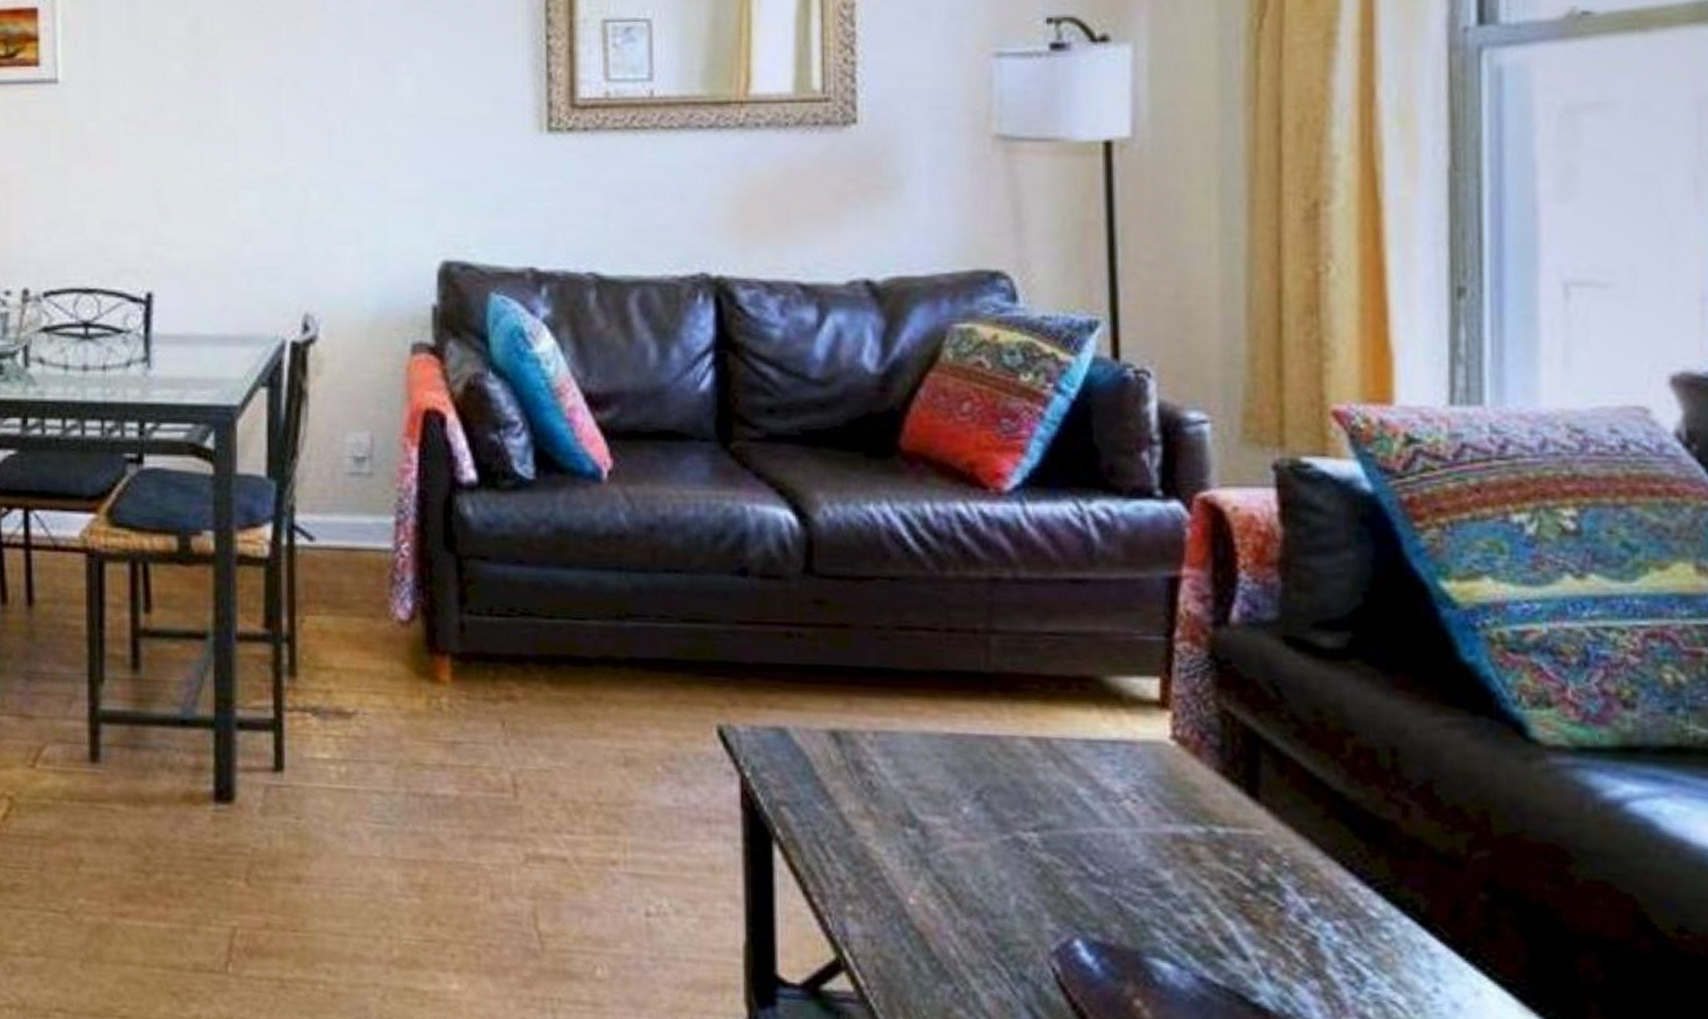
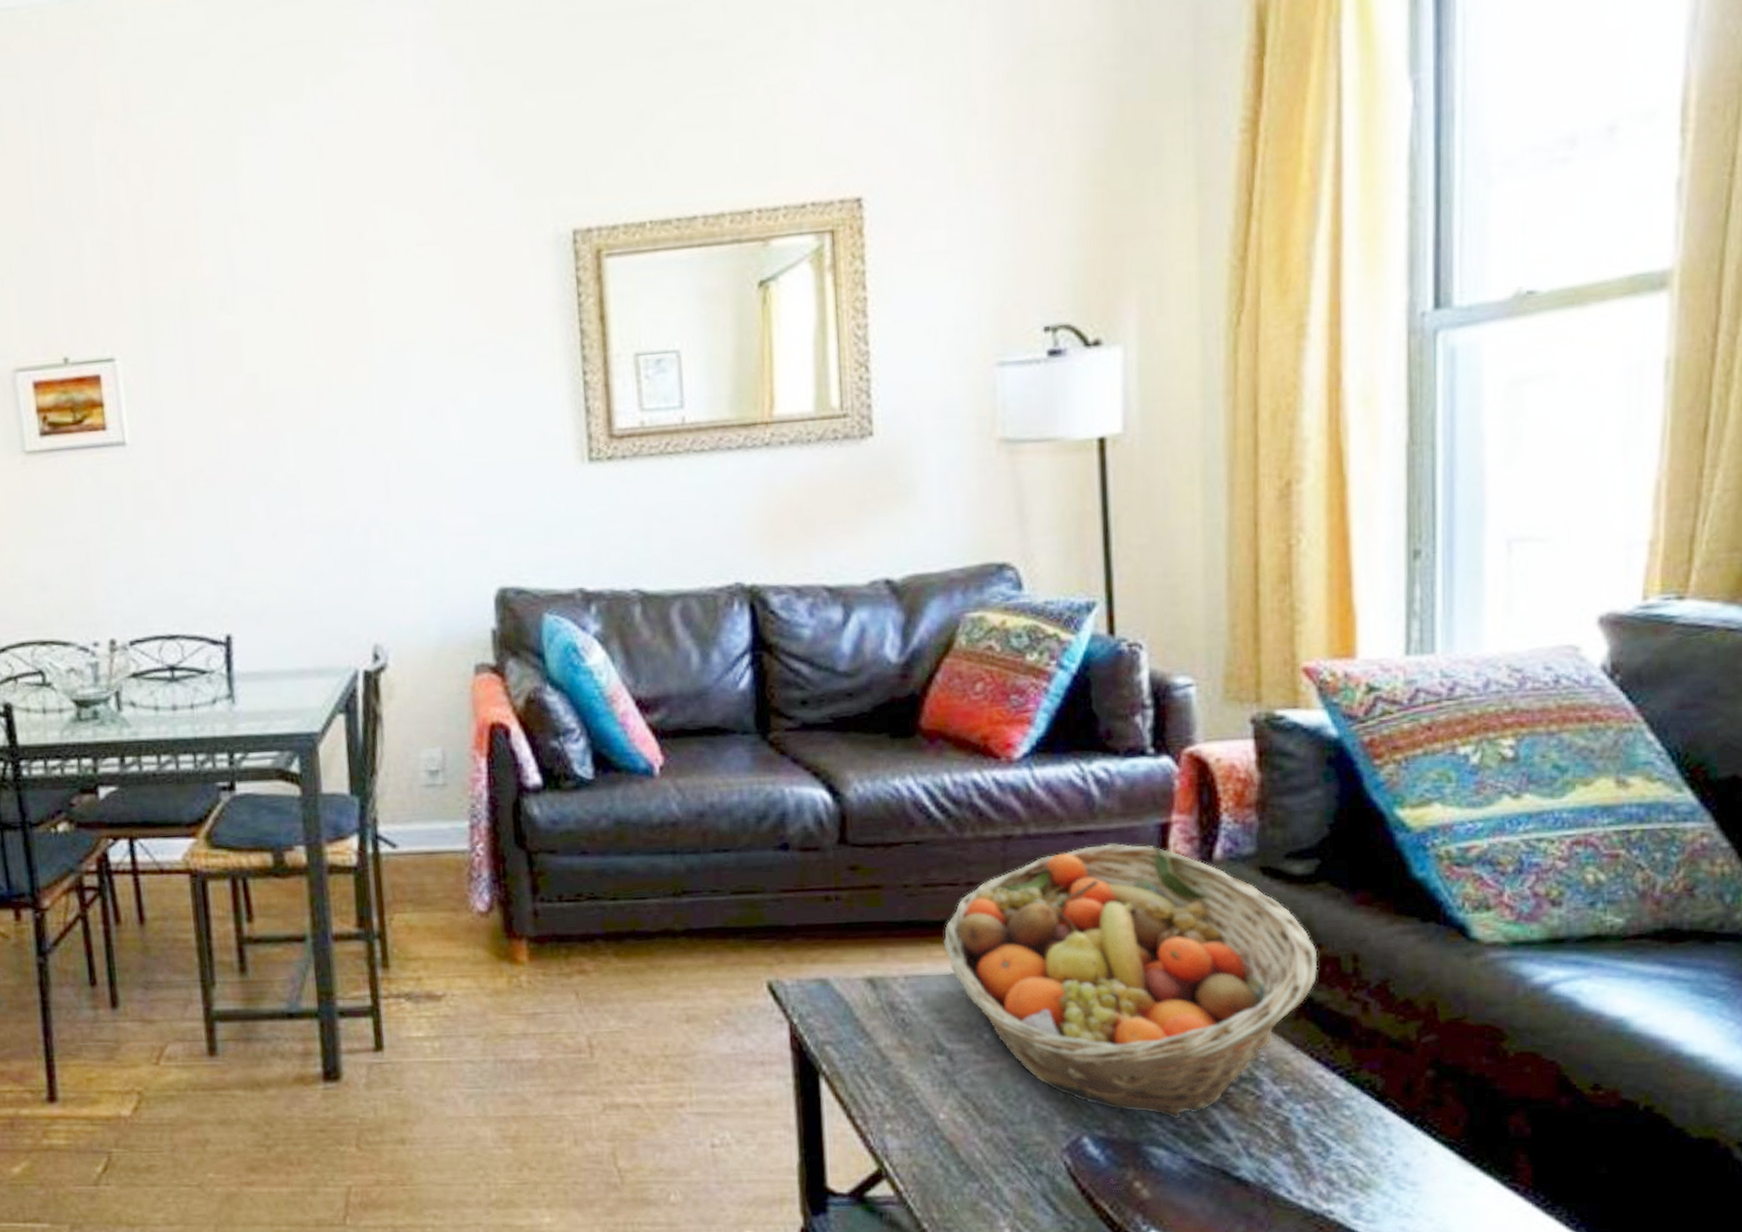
fruit basket: none [919,596,1351,927] -> present [943,843,1318,1119]

